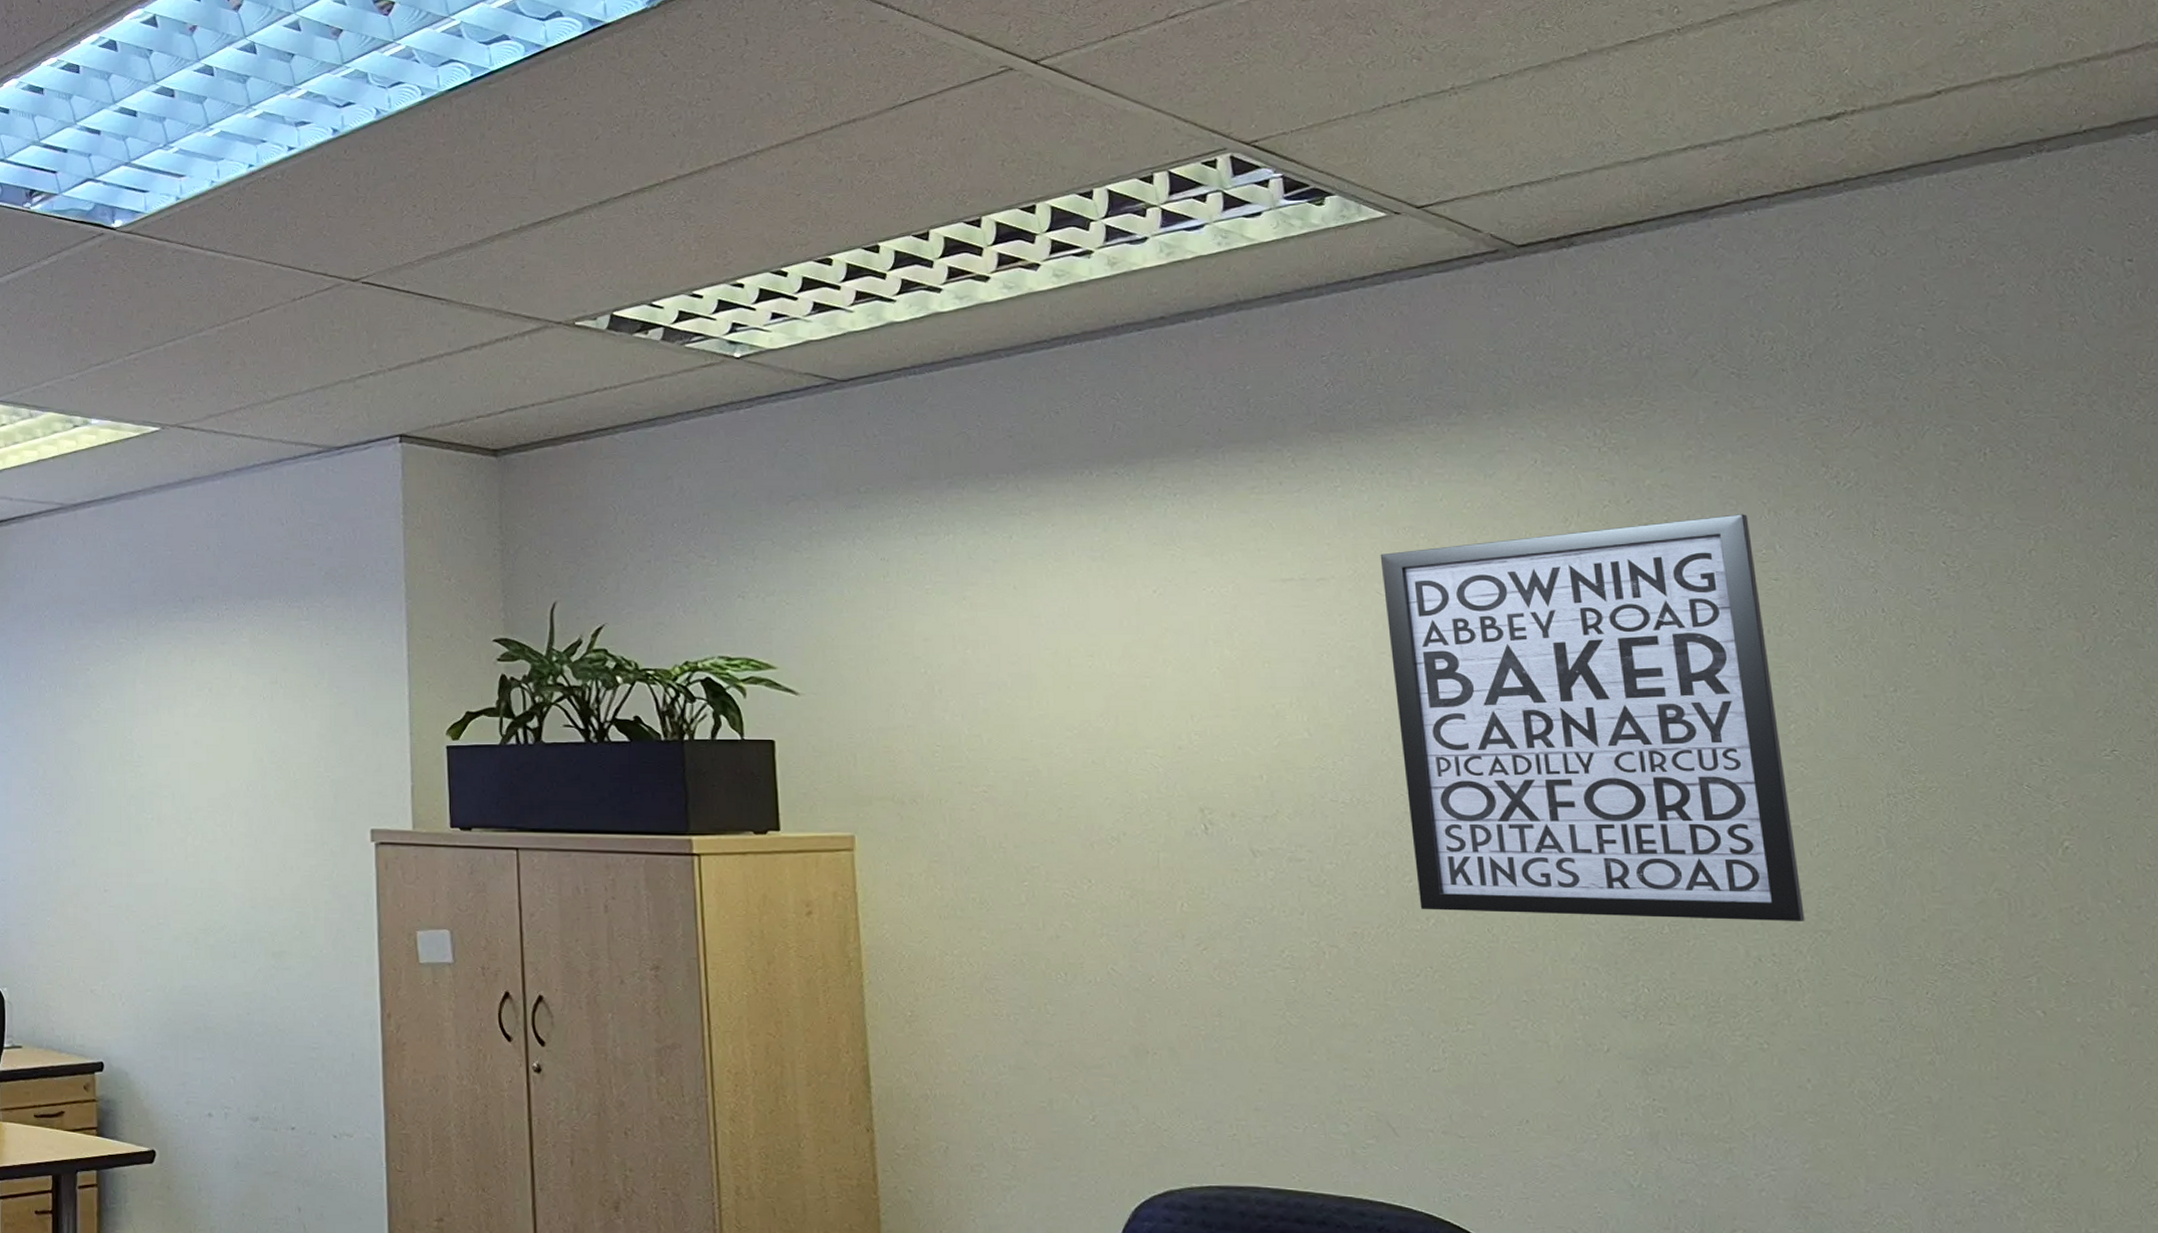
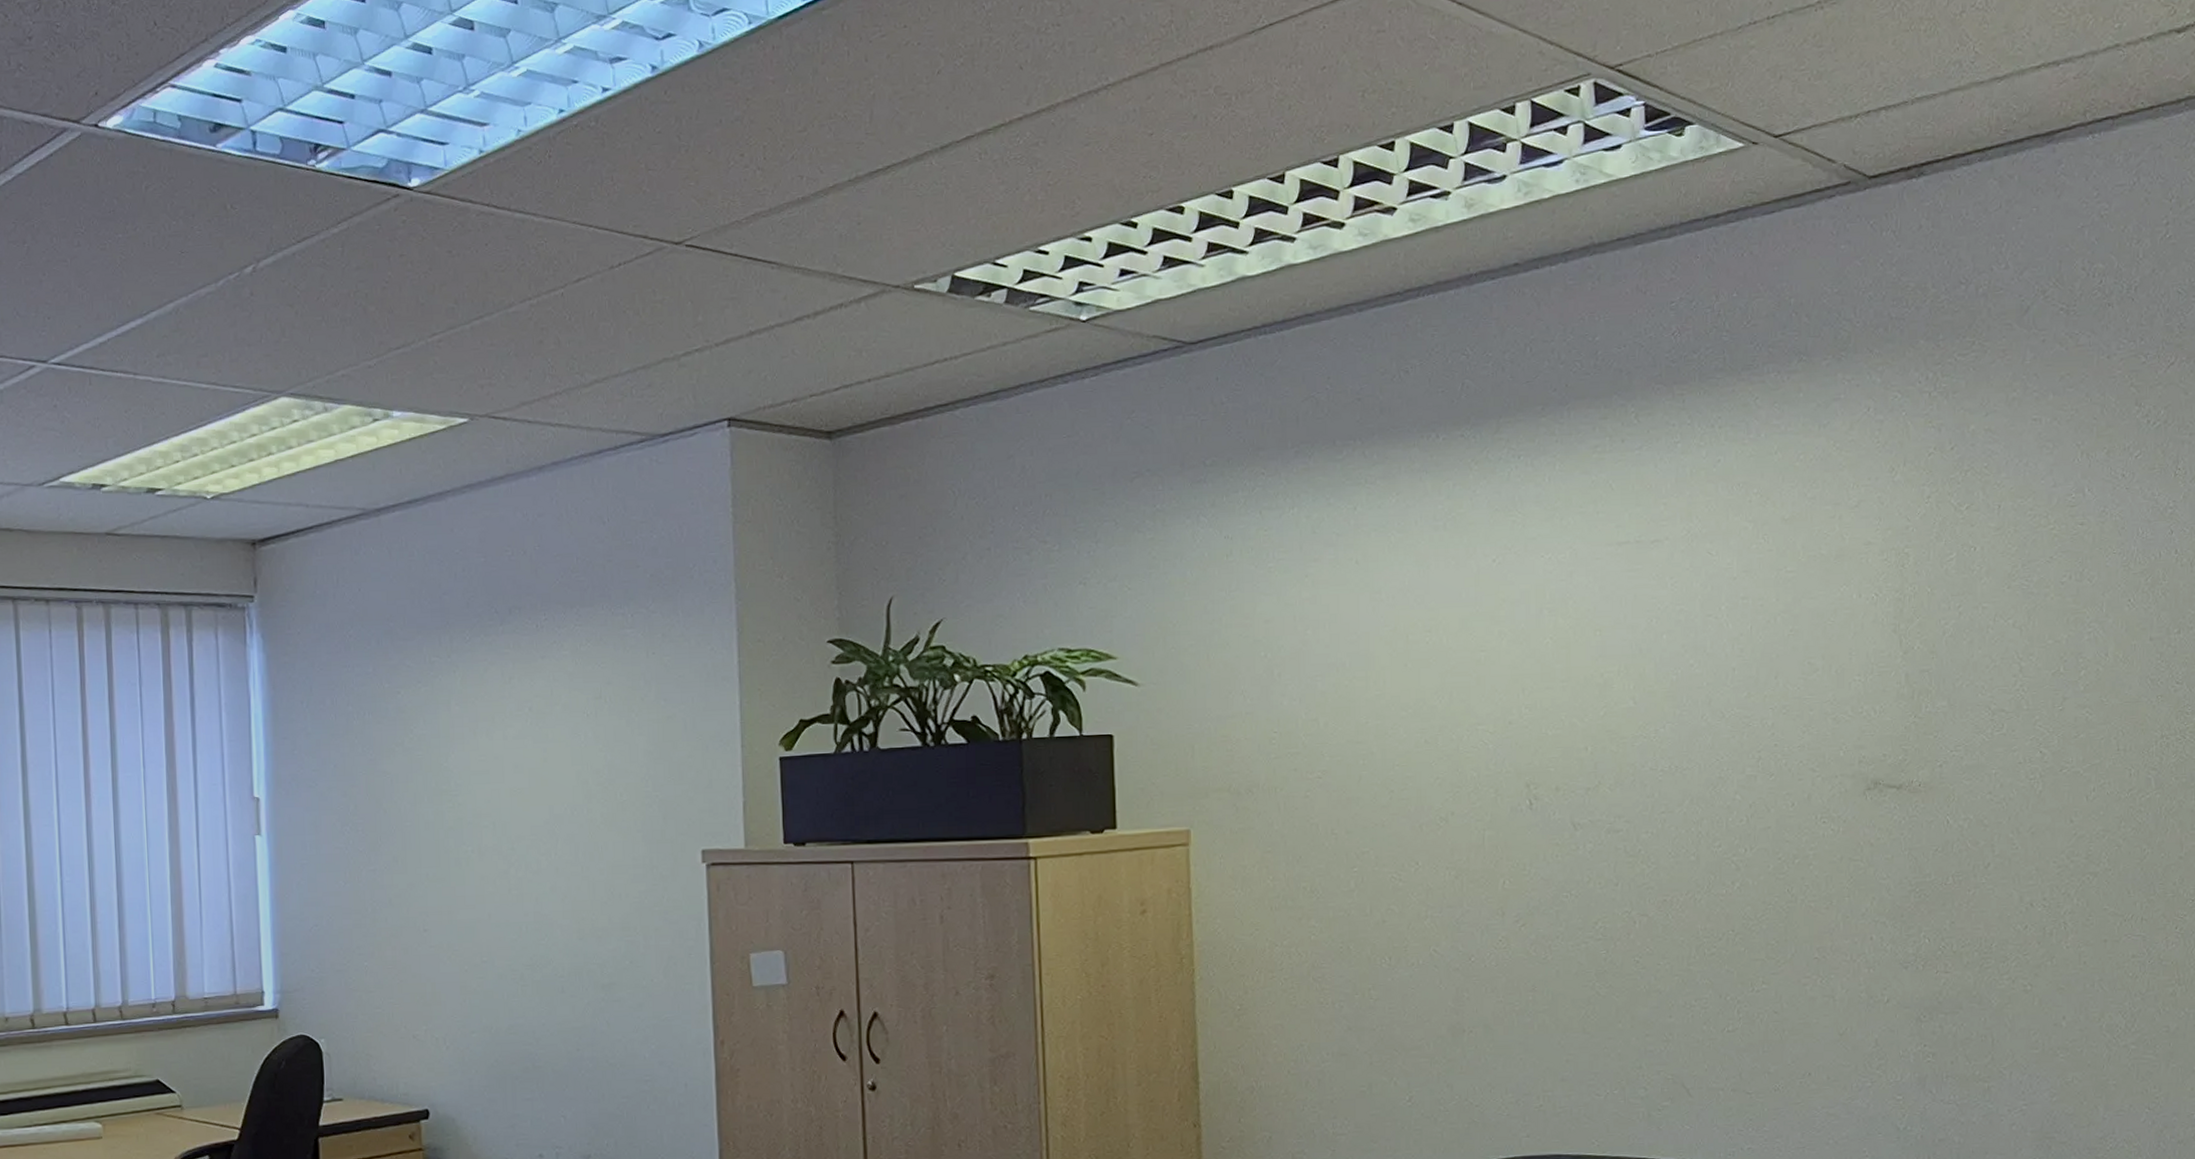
wall art: present [1380,514,1805,921] -> none [1713,457,2076,874]

